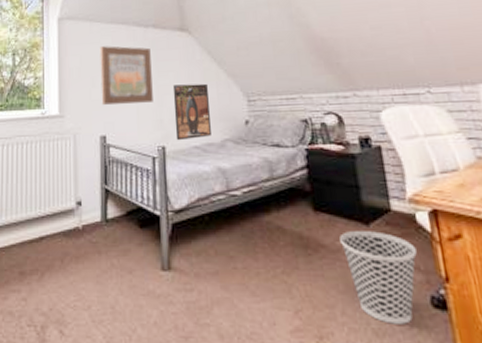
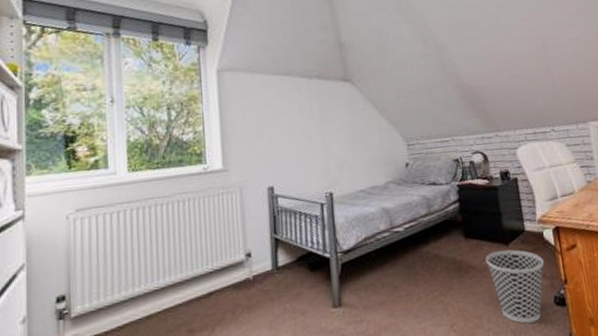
wall art: present [100,46,153,105] -> none [263,97,320,156]
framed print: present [172,83,211,141] -> none [338,131,375,186]

